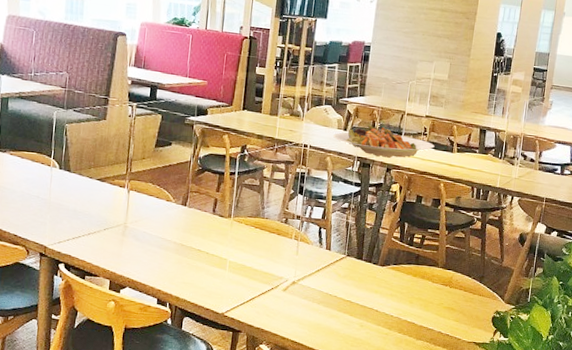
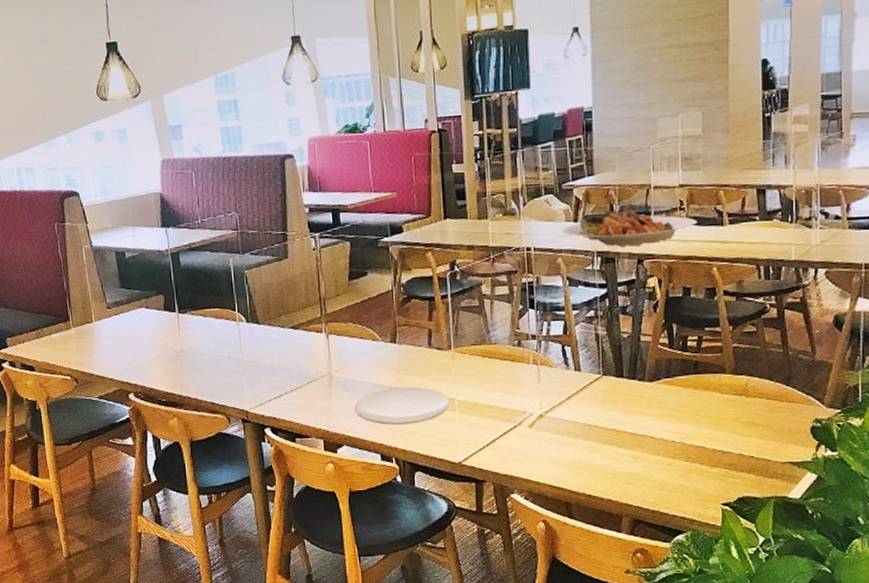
plate: none [141,243,223,276] -> present [355,386,450,425]

